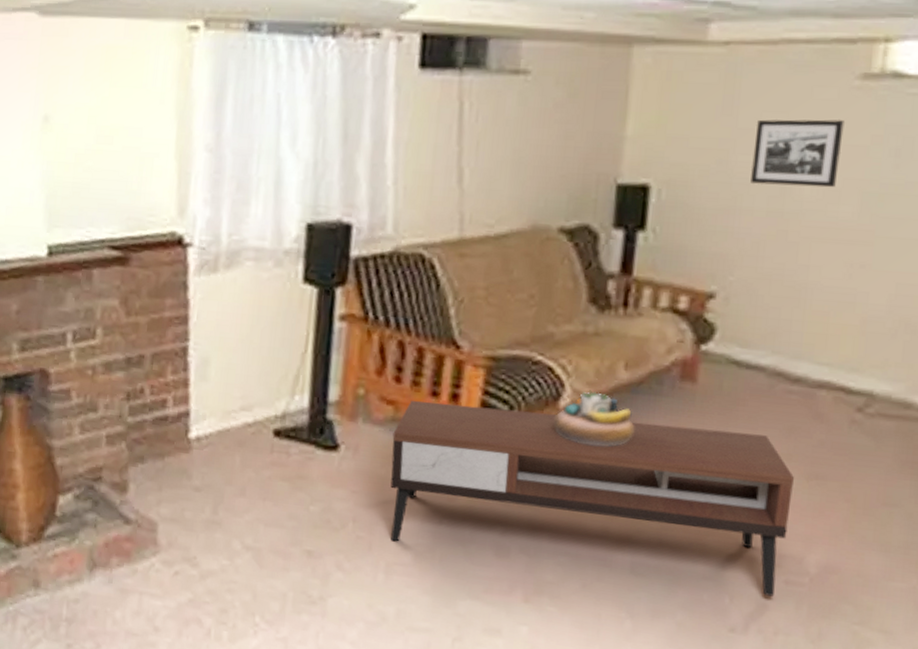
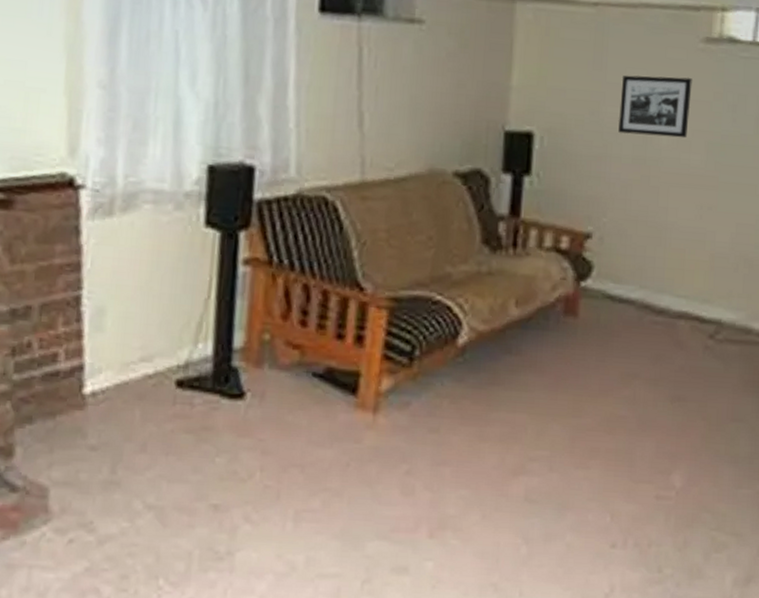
coffee table: present [390,400,795,597] -> none [298,343,662,512]
decorative bowl: present [554,390,634,447] -> none [453,327,525,381]

